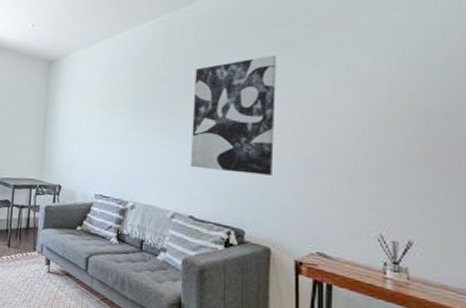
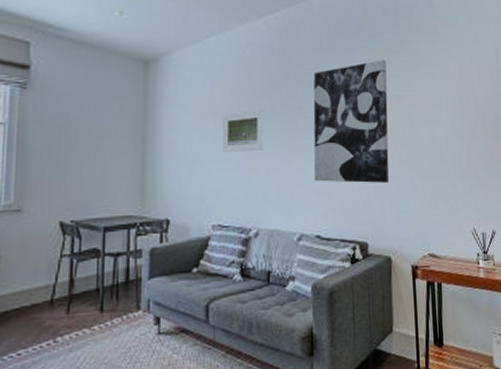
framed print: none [107,101,146,137] -> present [223,110,265,152]

